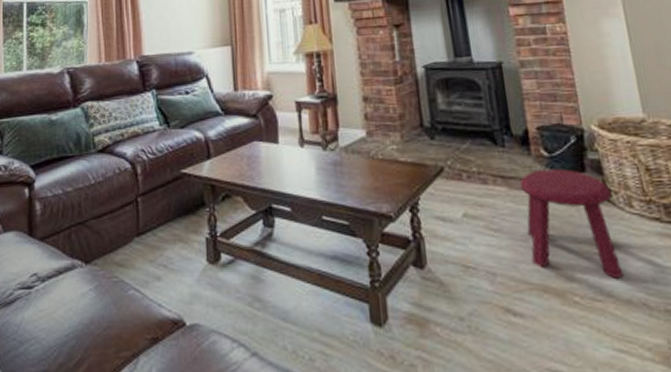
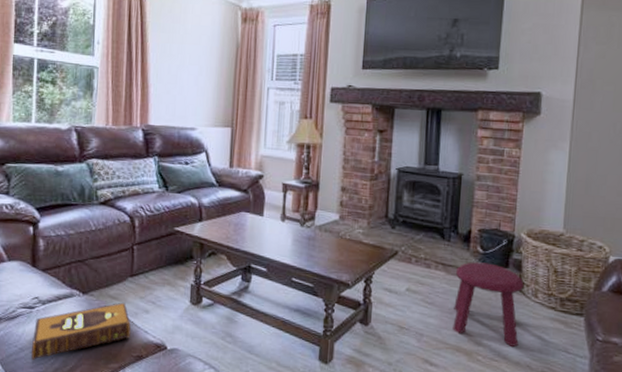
hardback book: none [32,269,142,357] -> present [31,302,131,361]

